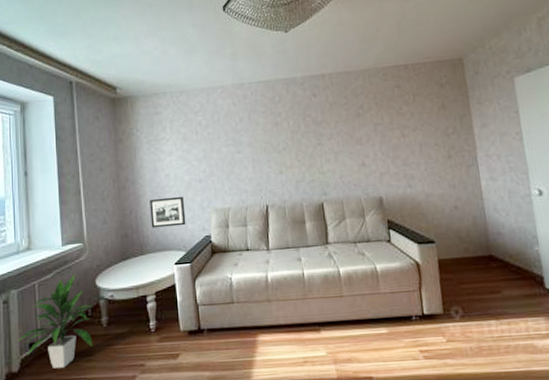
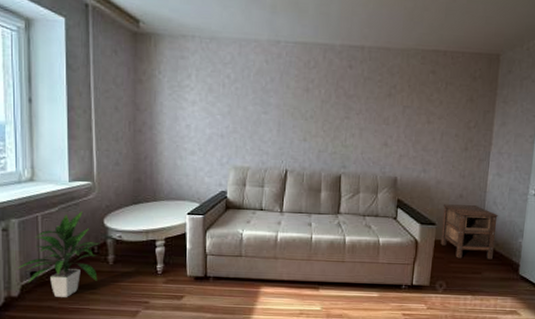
picture frame: present [150,196,186,228] -> none [166,147,204,178]
nightstand: none [438,215,509,278] -> present [441,204,498,260]

